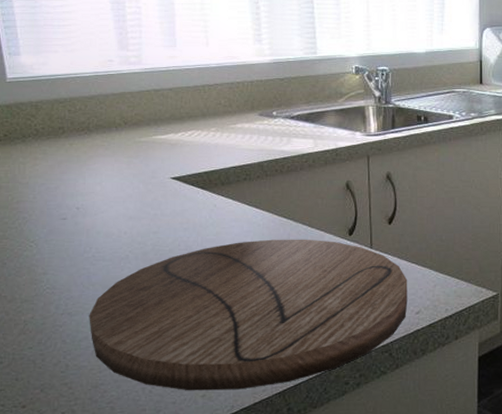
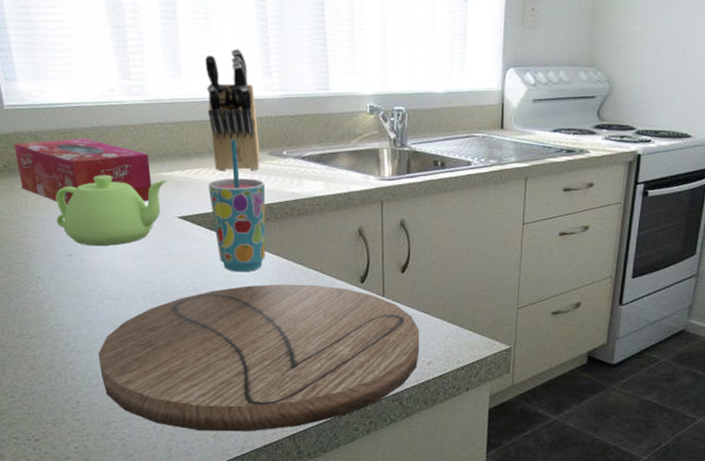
tissue box: none [14,106,147,170] -> present [14,138,152,205]
teapot: none [52,140,160,208] -> present [56,175,166,246]
knife block: none [199,19,251,133] -> present [205,48,260,172]
cup: none [201,103,256,229] -> present [208,140,266,272]

